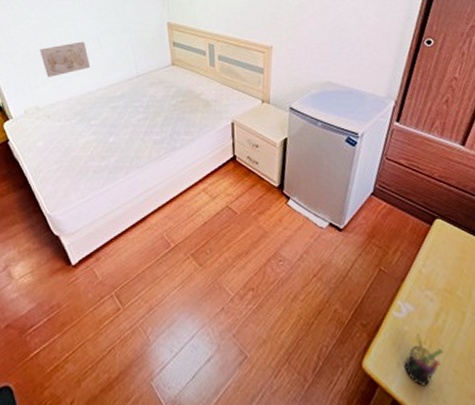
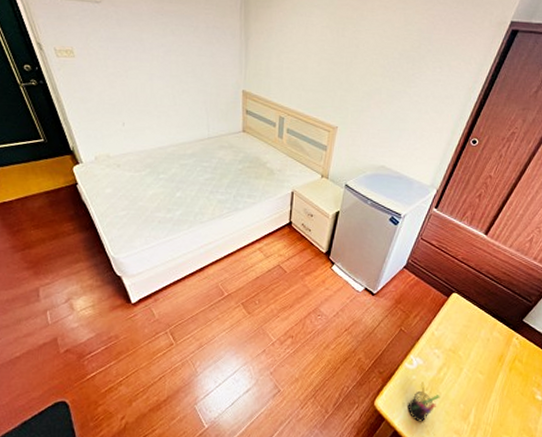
wall art: present [40,41,91,77] -> none [114,96,164,128]

